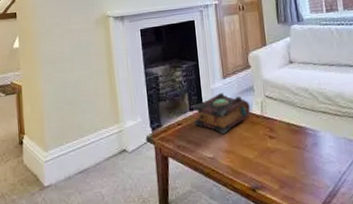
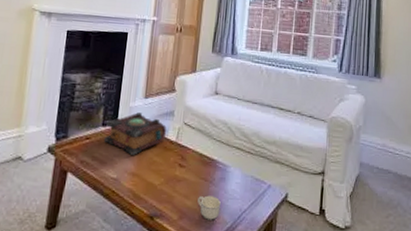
cup: none [294,162,320,186] -> present [198,195,221,220]

